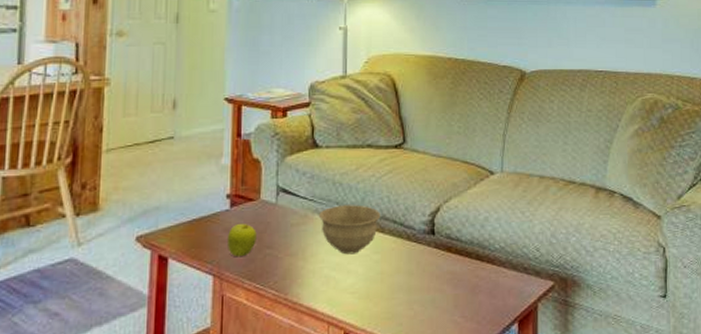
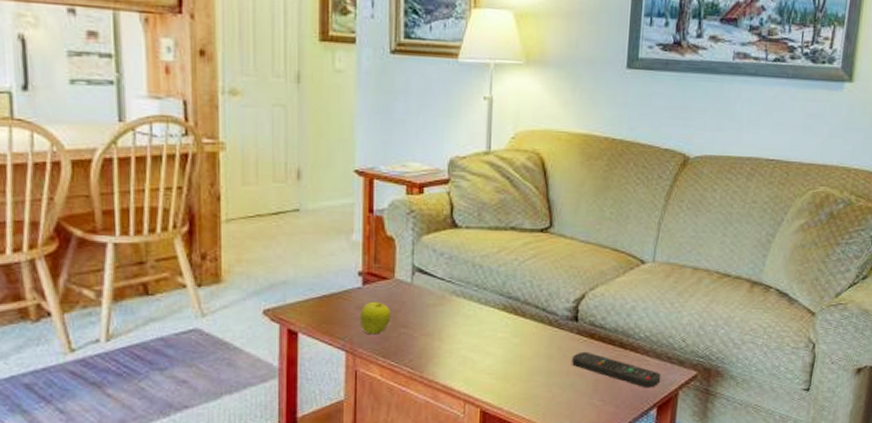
bowl: present [319,205,381,255] -> none [457,288,523,337]
remote control: none [432,265,519,302] -> present [572,351,661,388]

